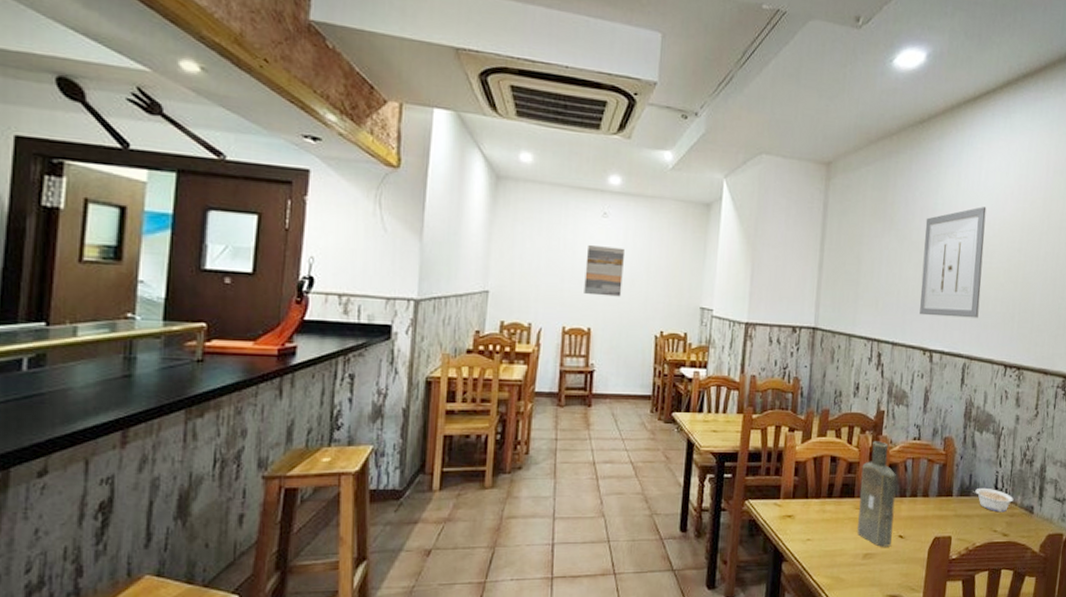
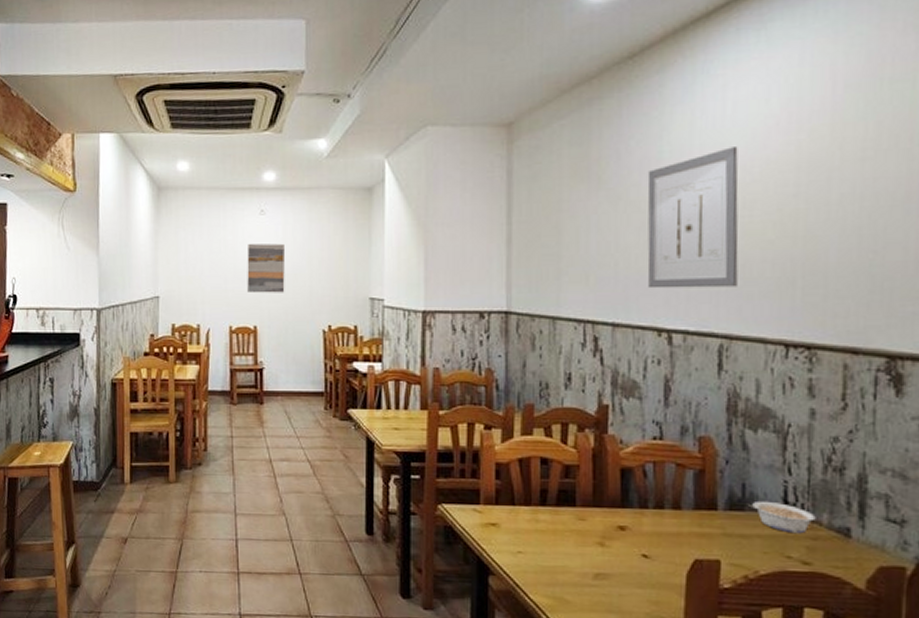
bottle: present [857,441,897,547] -> none [582,441,633,567]

